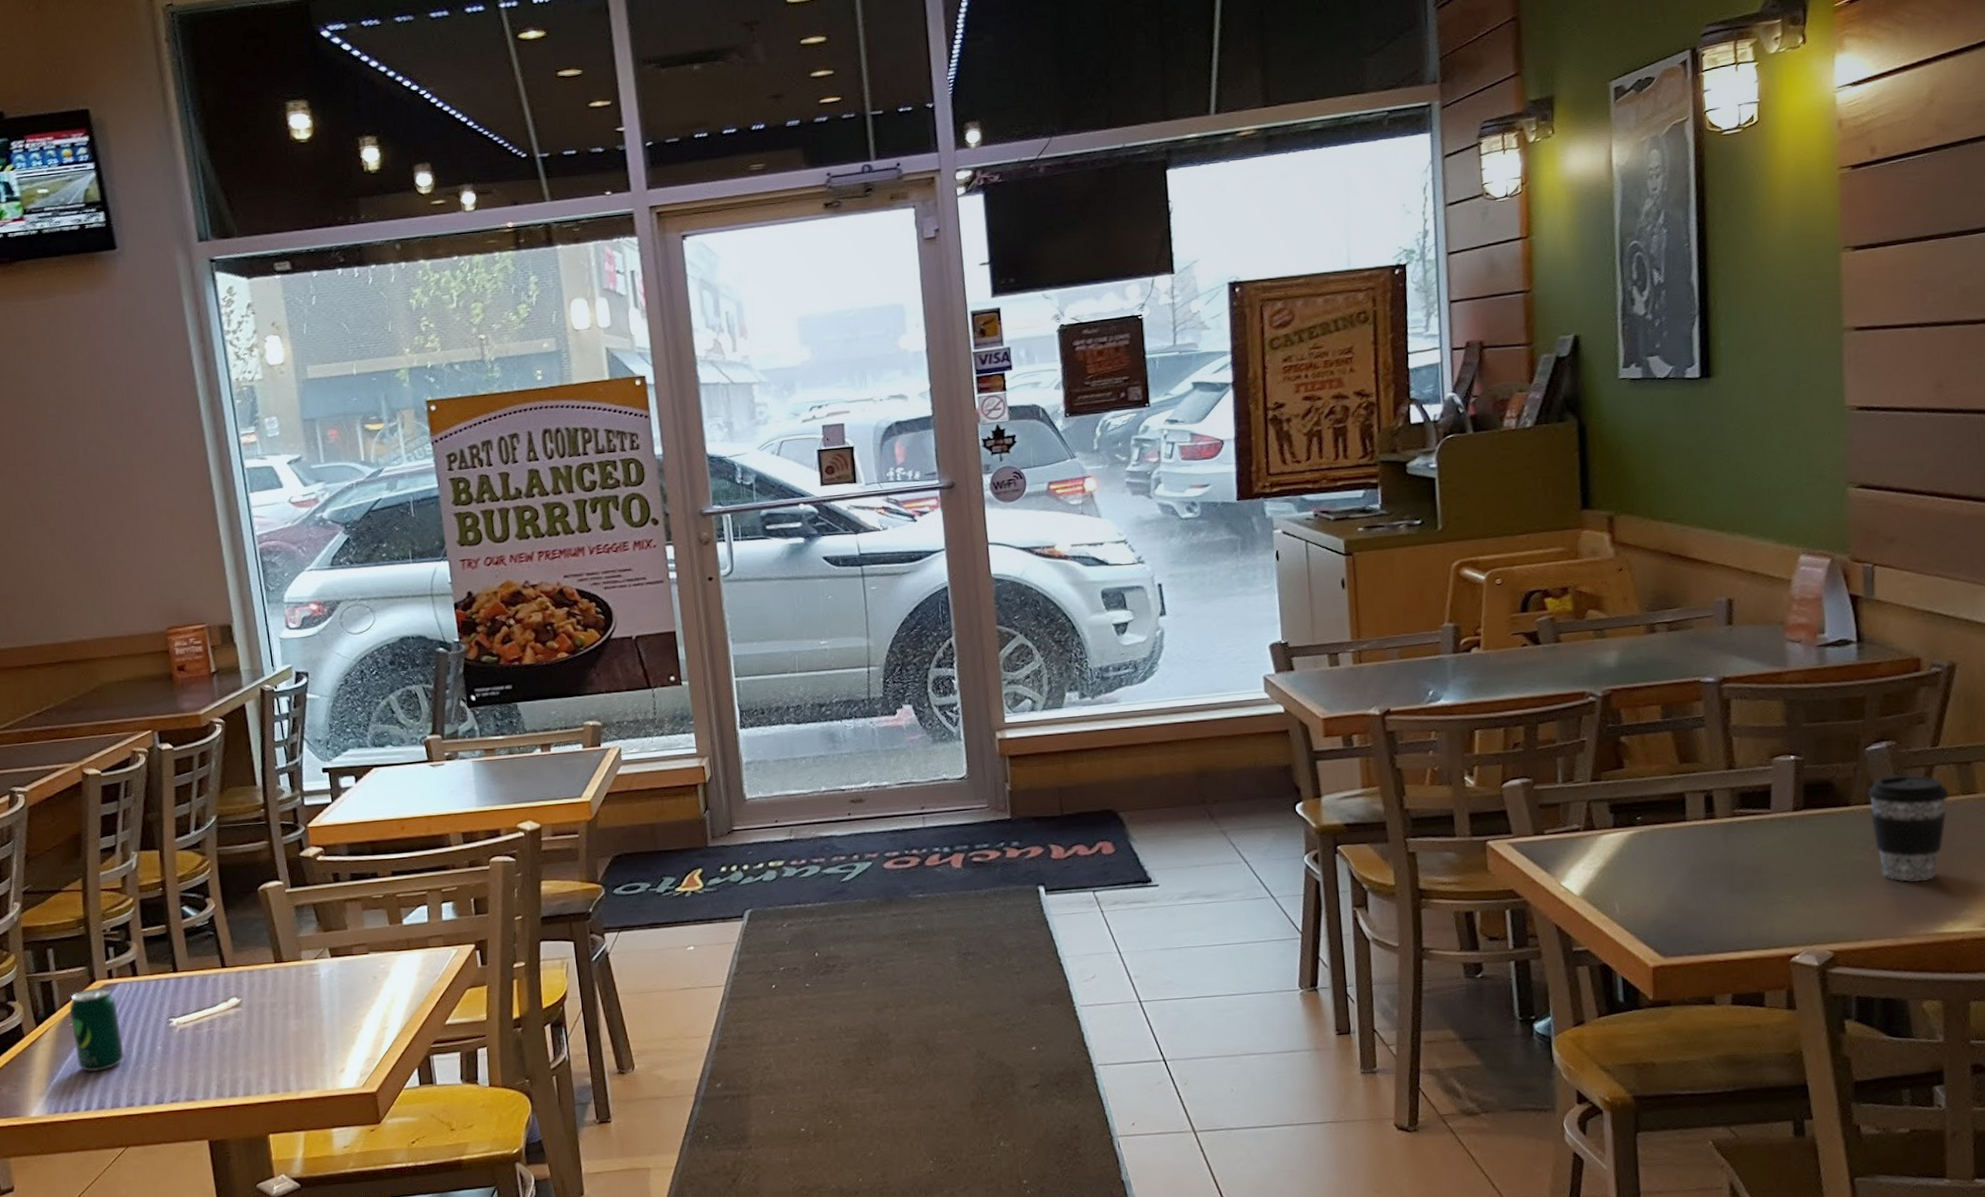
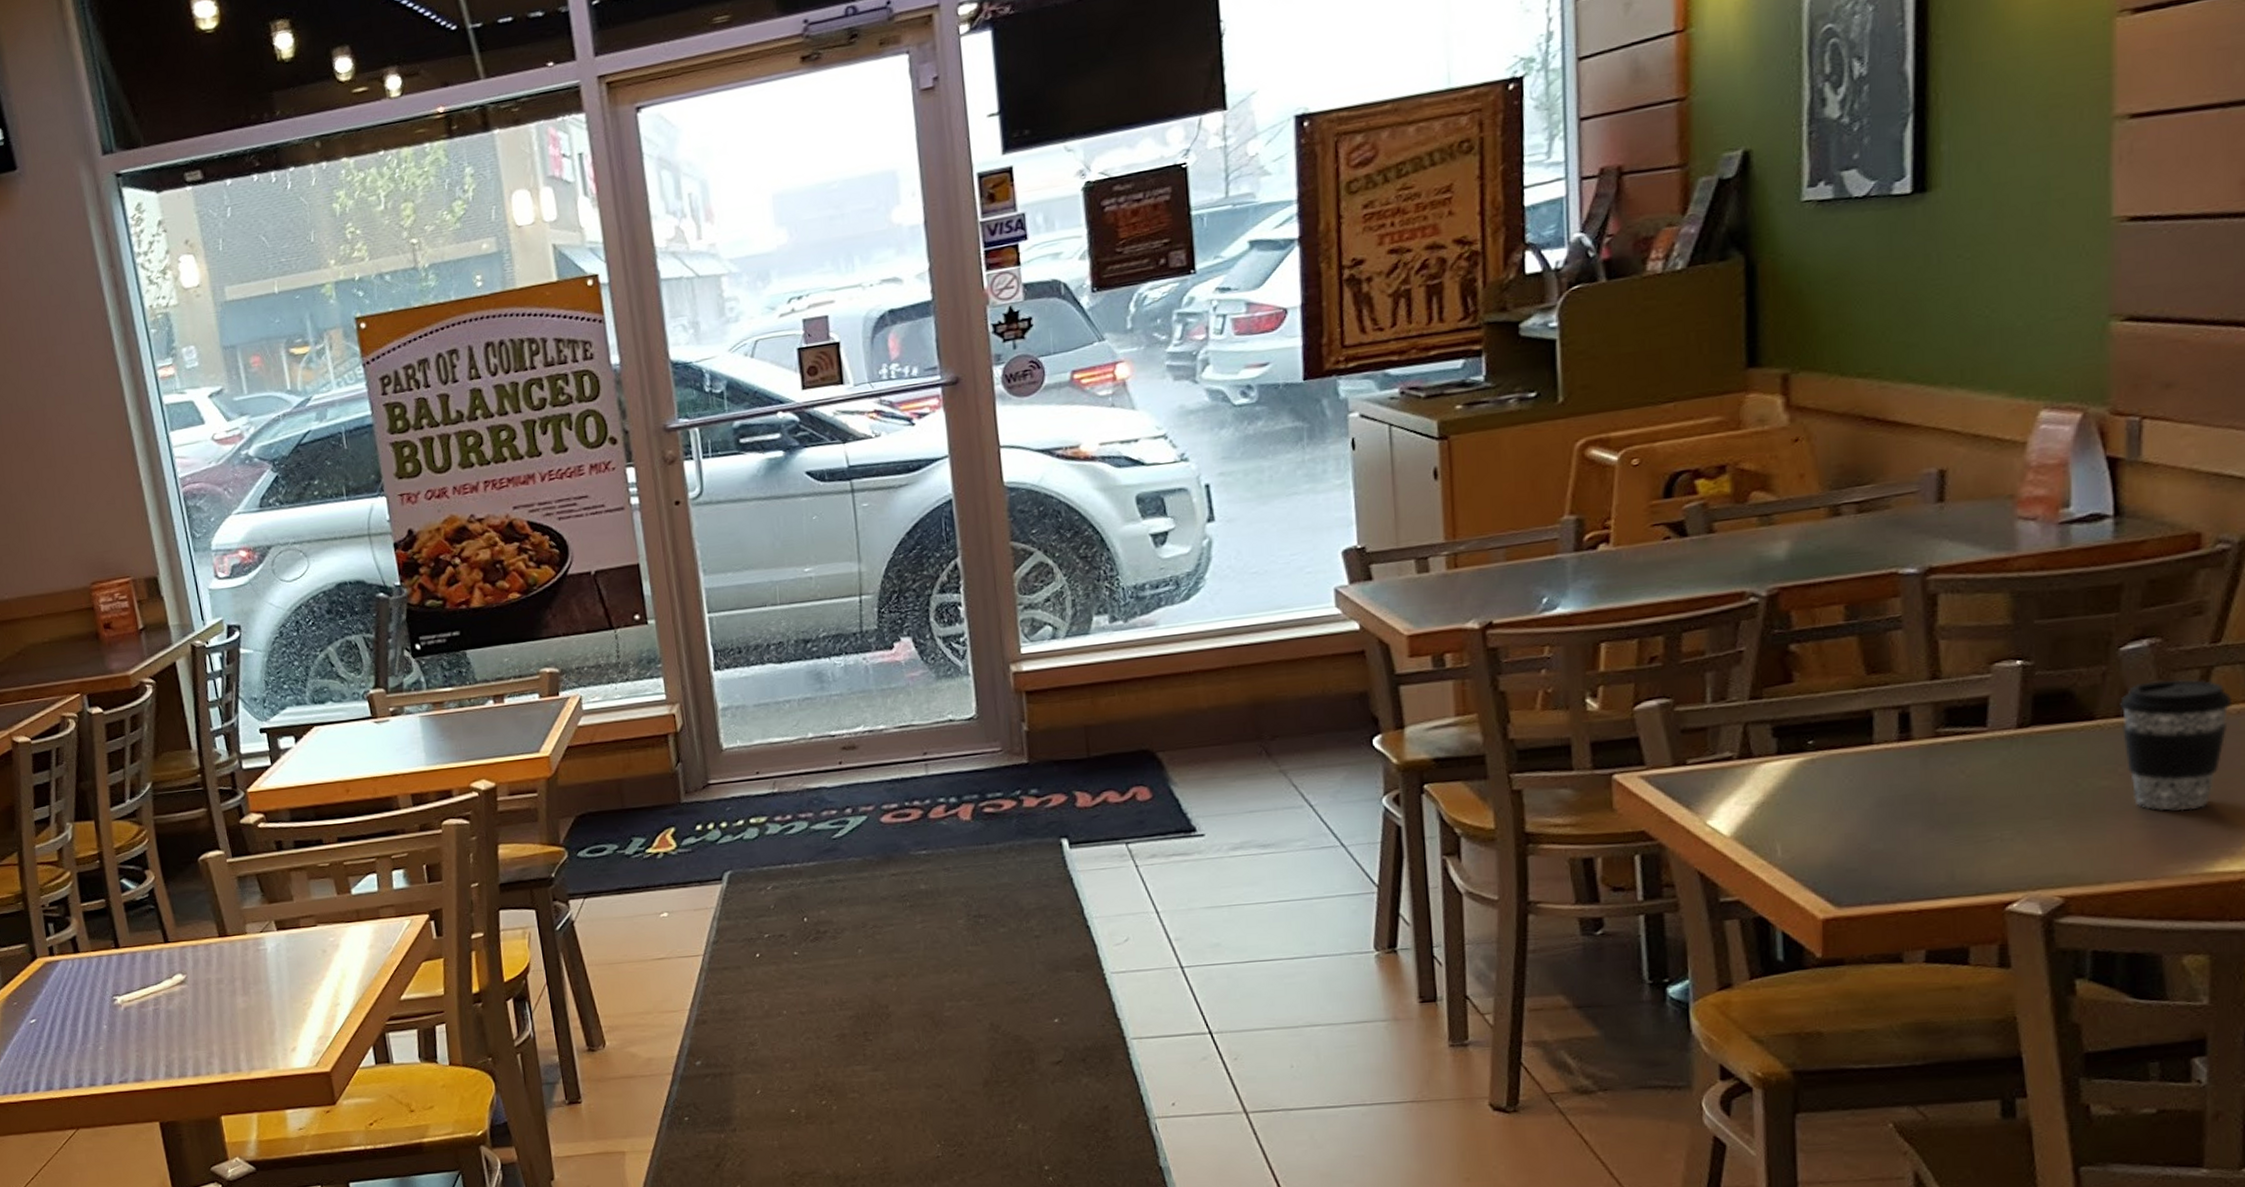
beverage can: present [69,987,124,1072] -> none [12,965,70,1052]

